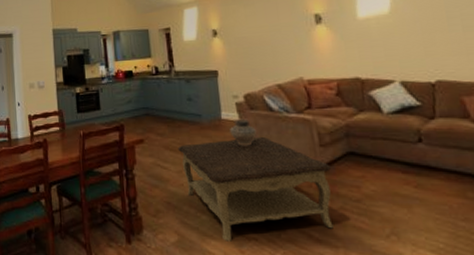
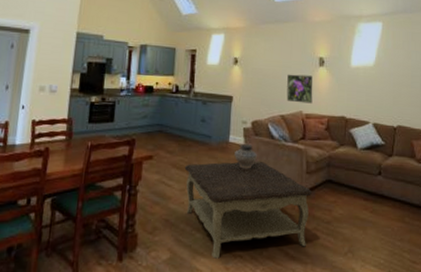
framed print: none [278,36,314,69] -> present [286,74,313,104]

